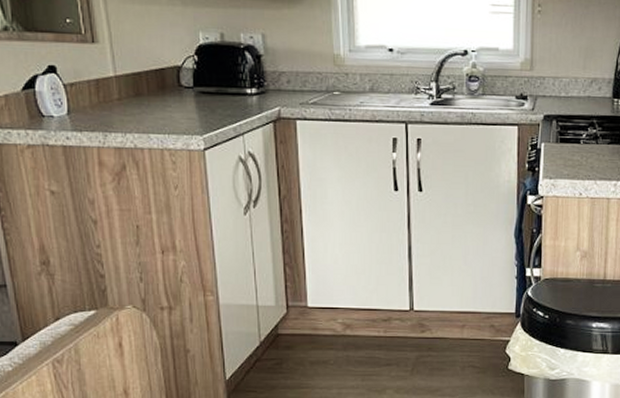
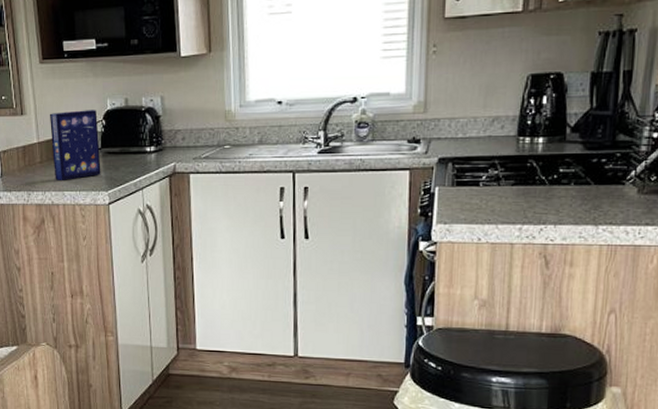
cereal box: none [129,42,194,121] -> present [50,110,101,180]

